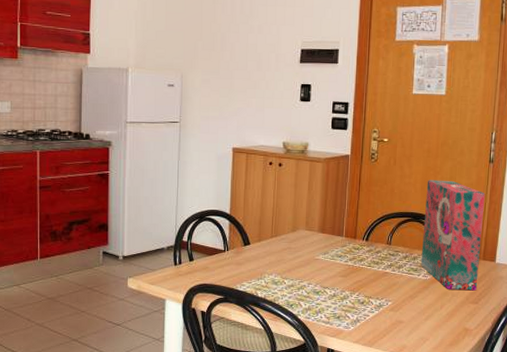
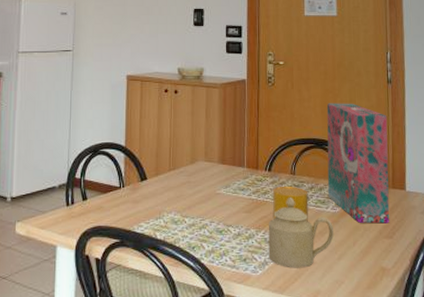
sugar bowl: none [361,265,423,326] -> present [268,198,334,268]
cup: none [367,254,402,287] -> present [272,186,309,222]

